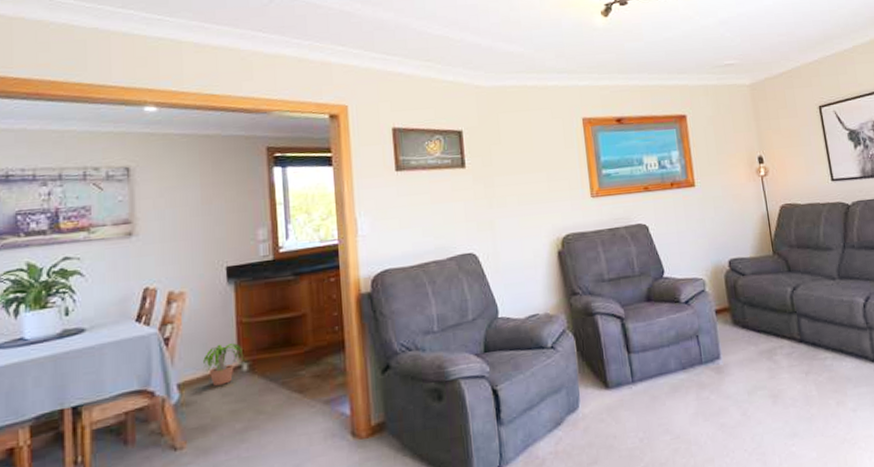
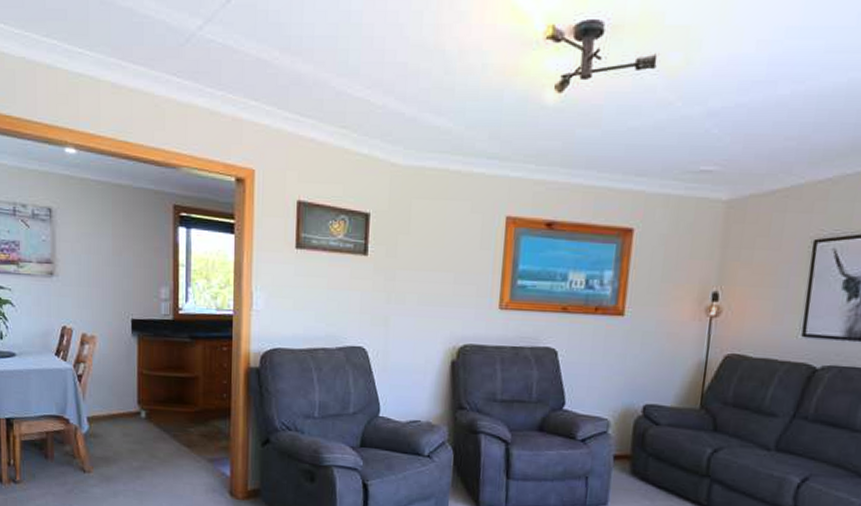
potted plant: present [202,343,243,386] -> none [108,389,142,426]

